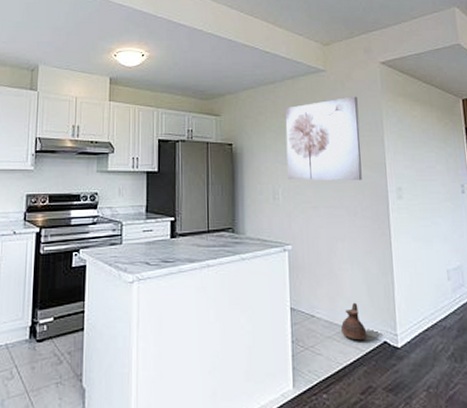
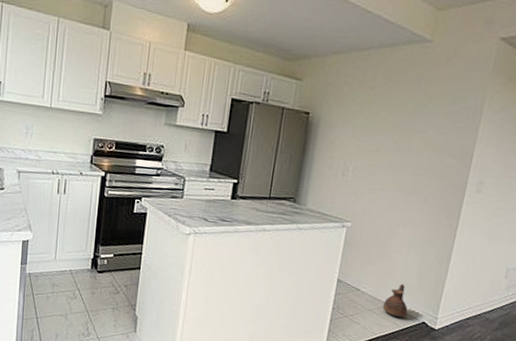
wall art: present [285,96,362,181] -> none [362,75,462,169]

